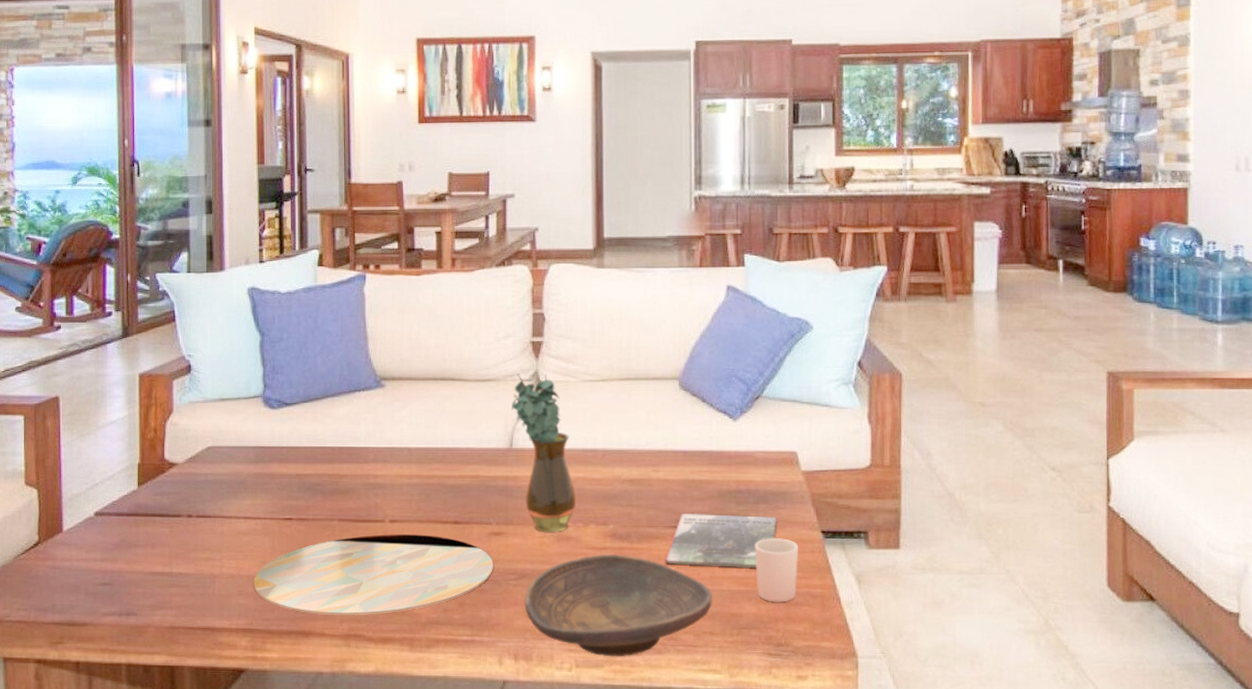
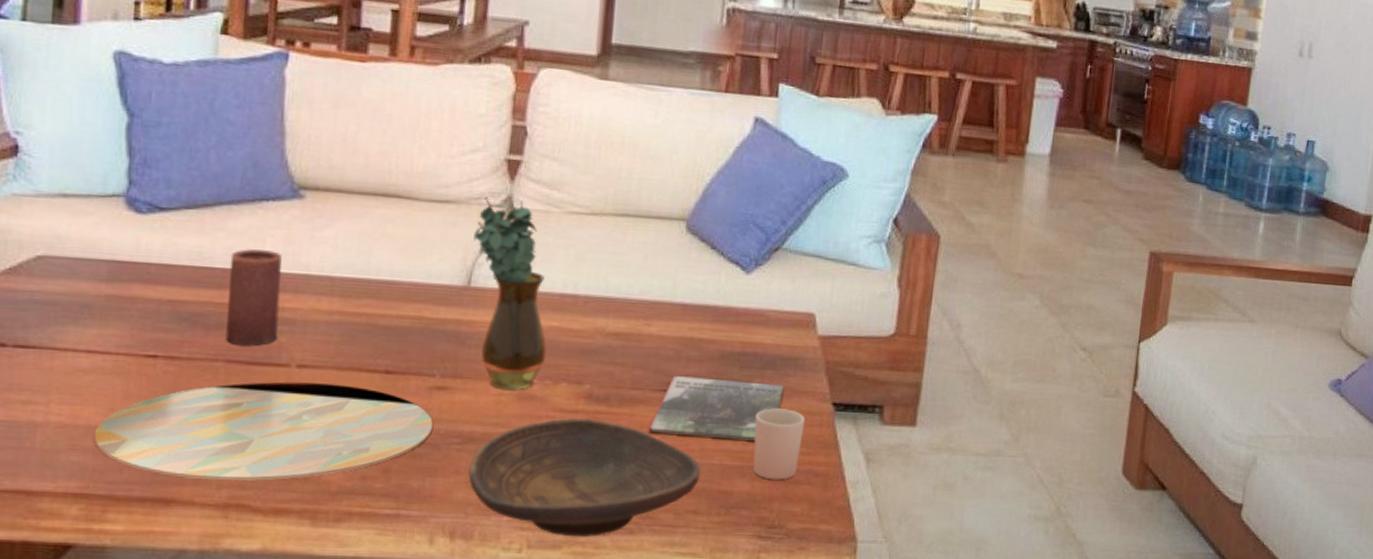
candle: none [337,430,375,506] -> present [225,249,282,346]

